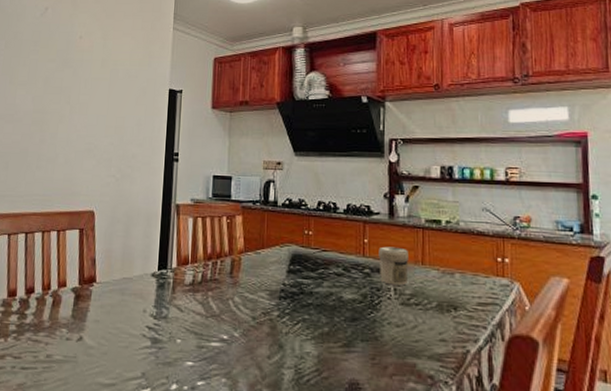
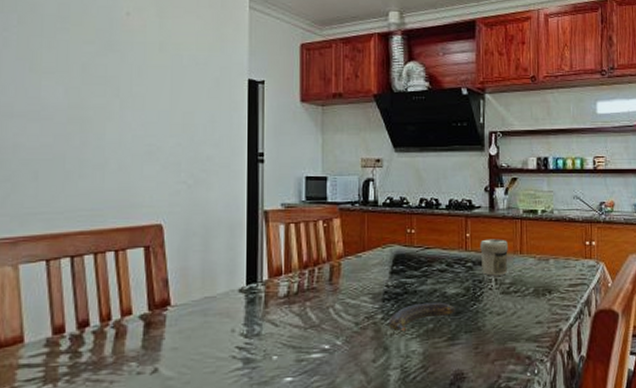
banana: none [284,305,352,332] -> present [389,302,455,332]

